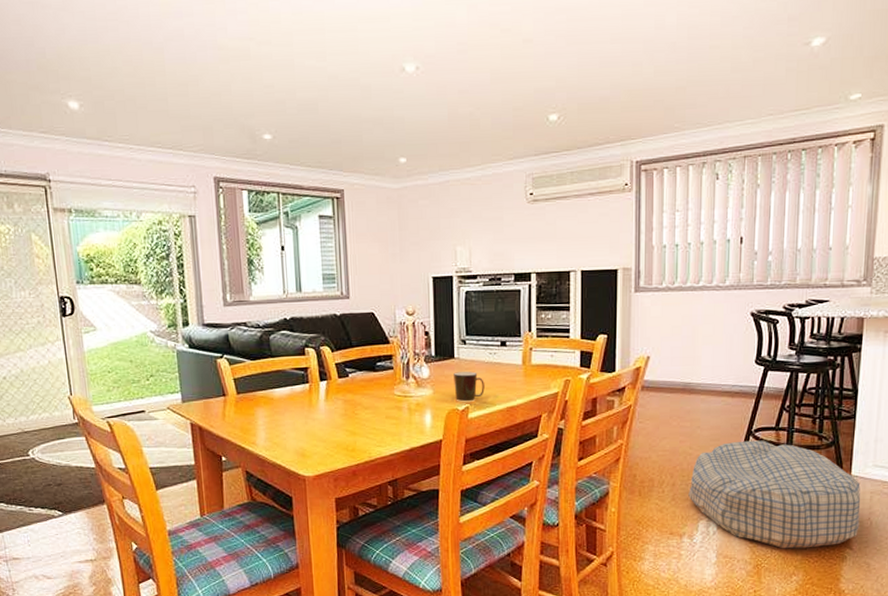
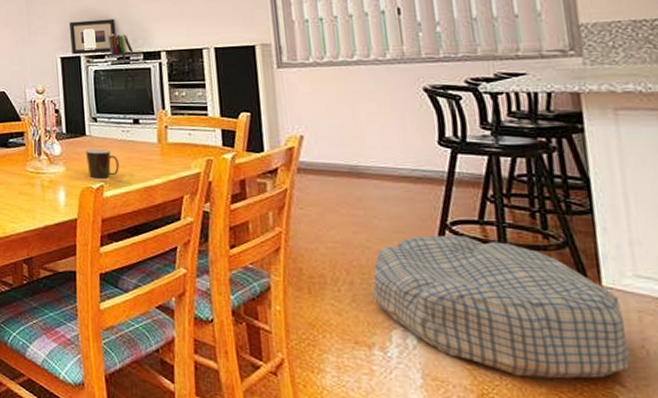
picture frame: none [443,237,490,275] -> present [69,19,117,55]
books: none [480,253,504,276] -> present [107,33,133,55]

